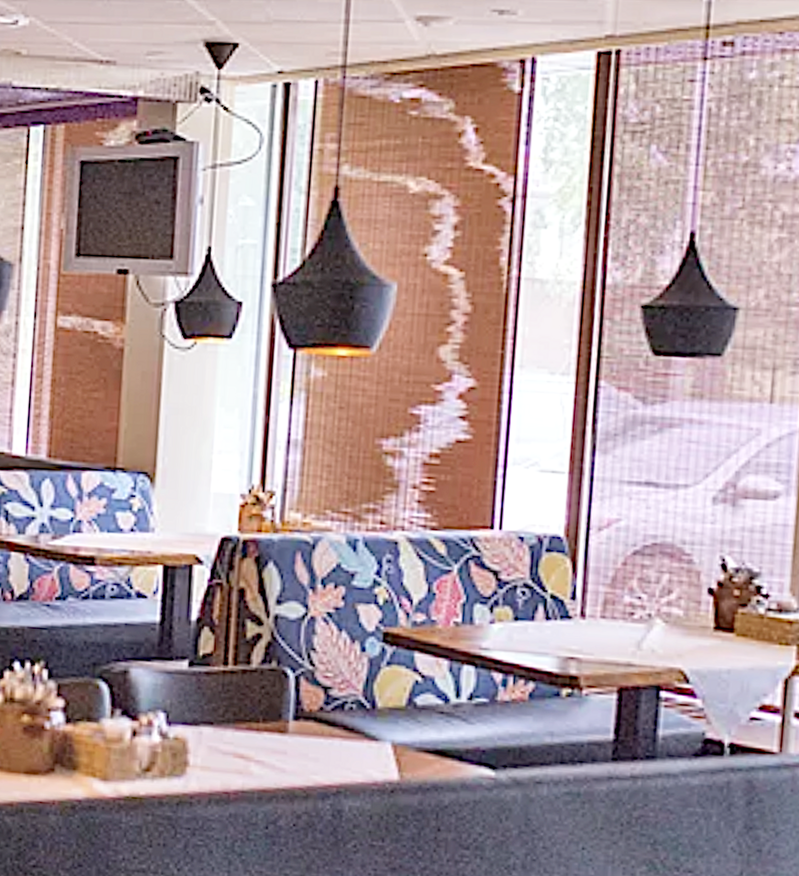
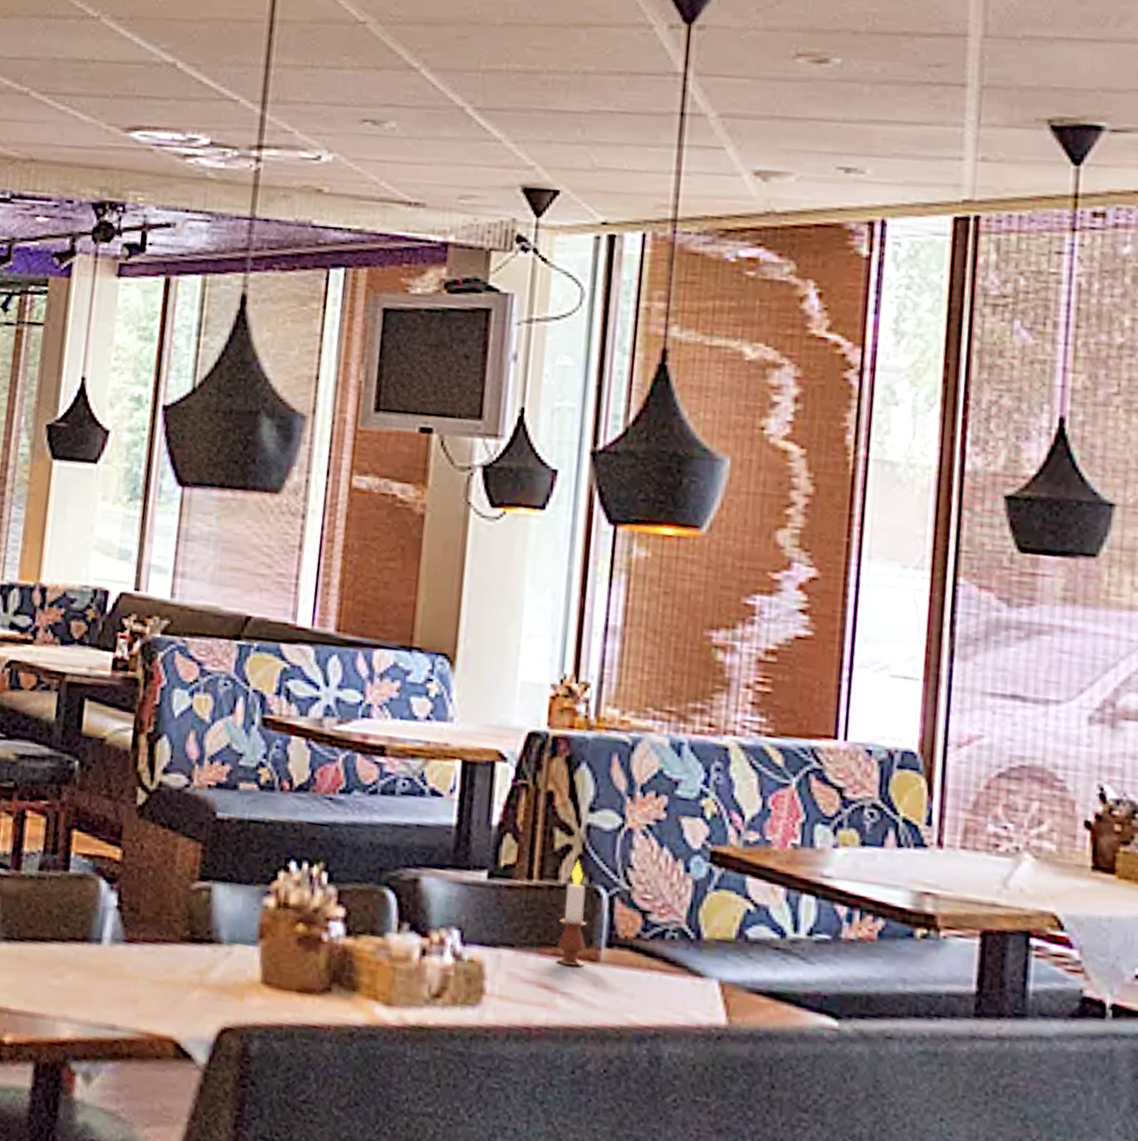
candle: none [250,645,276,738] -> present [556,859,587,967]

